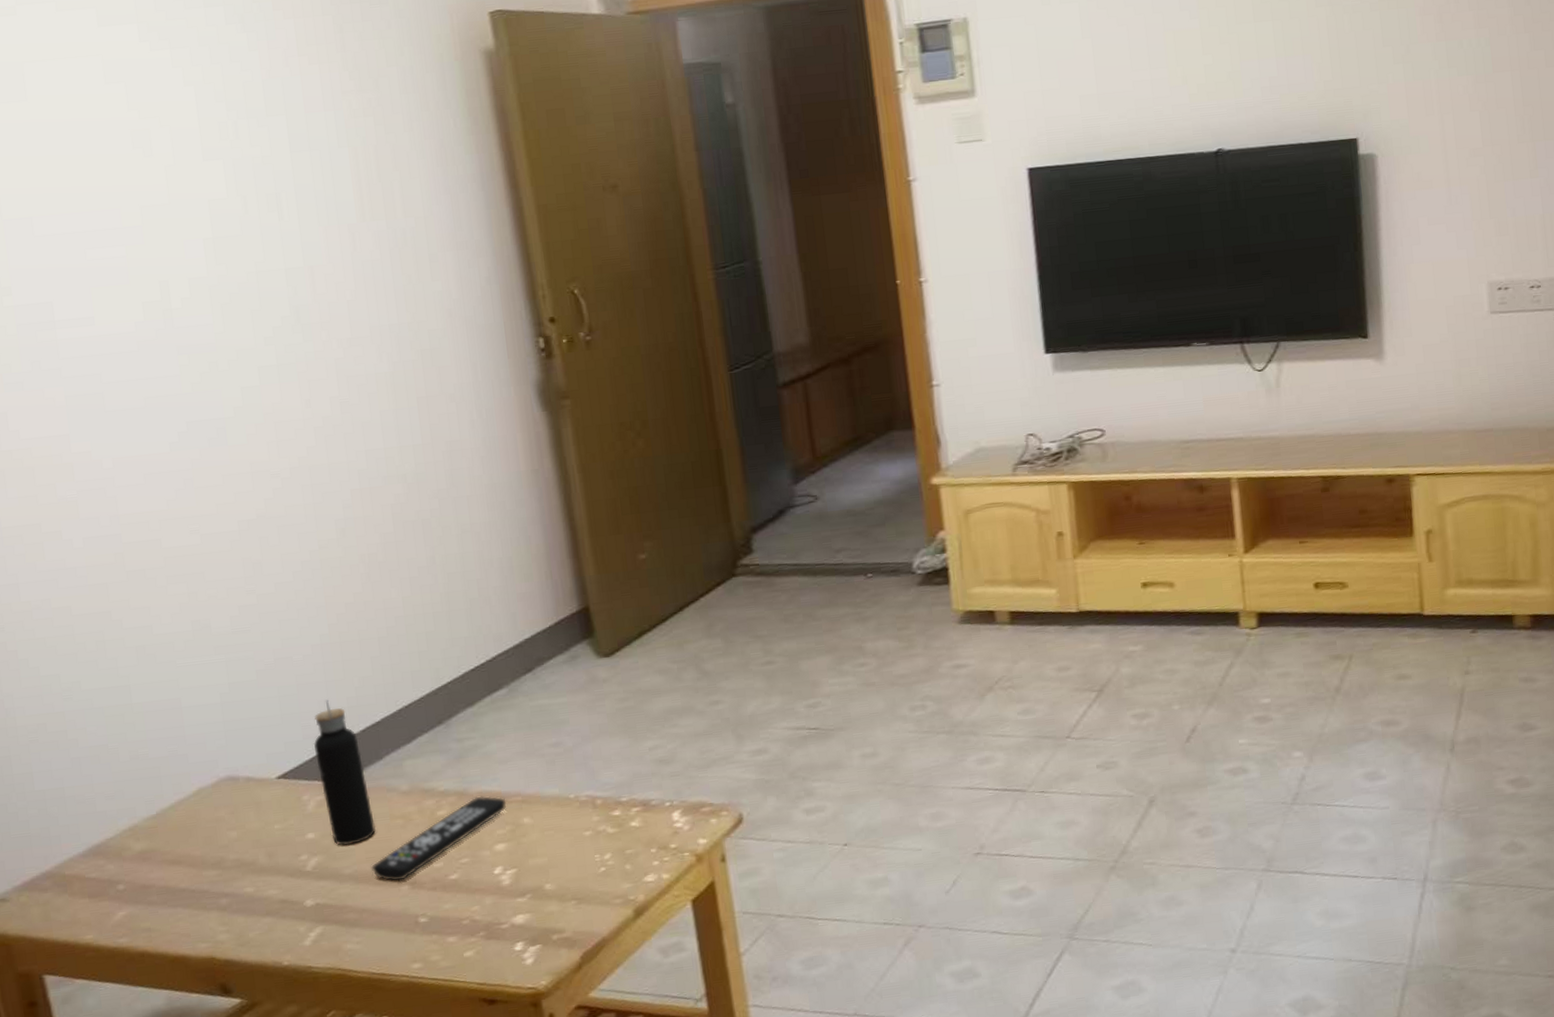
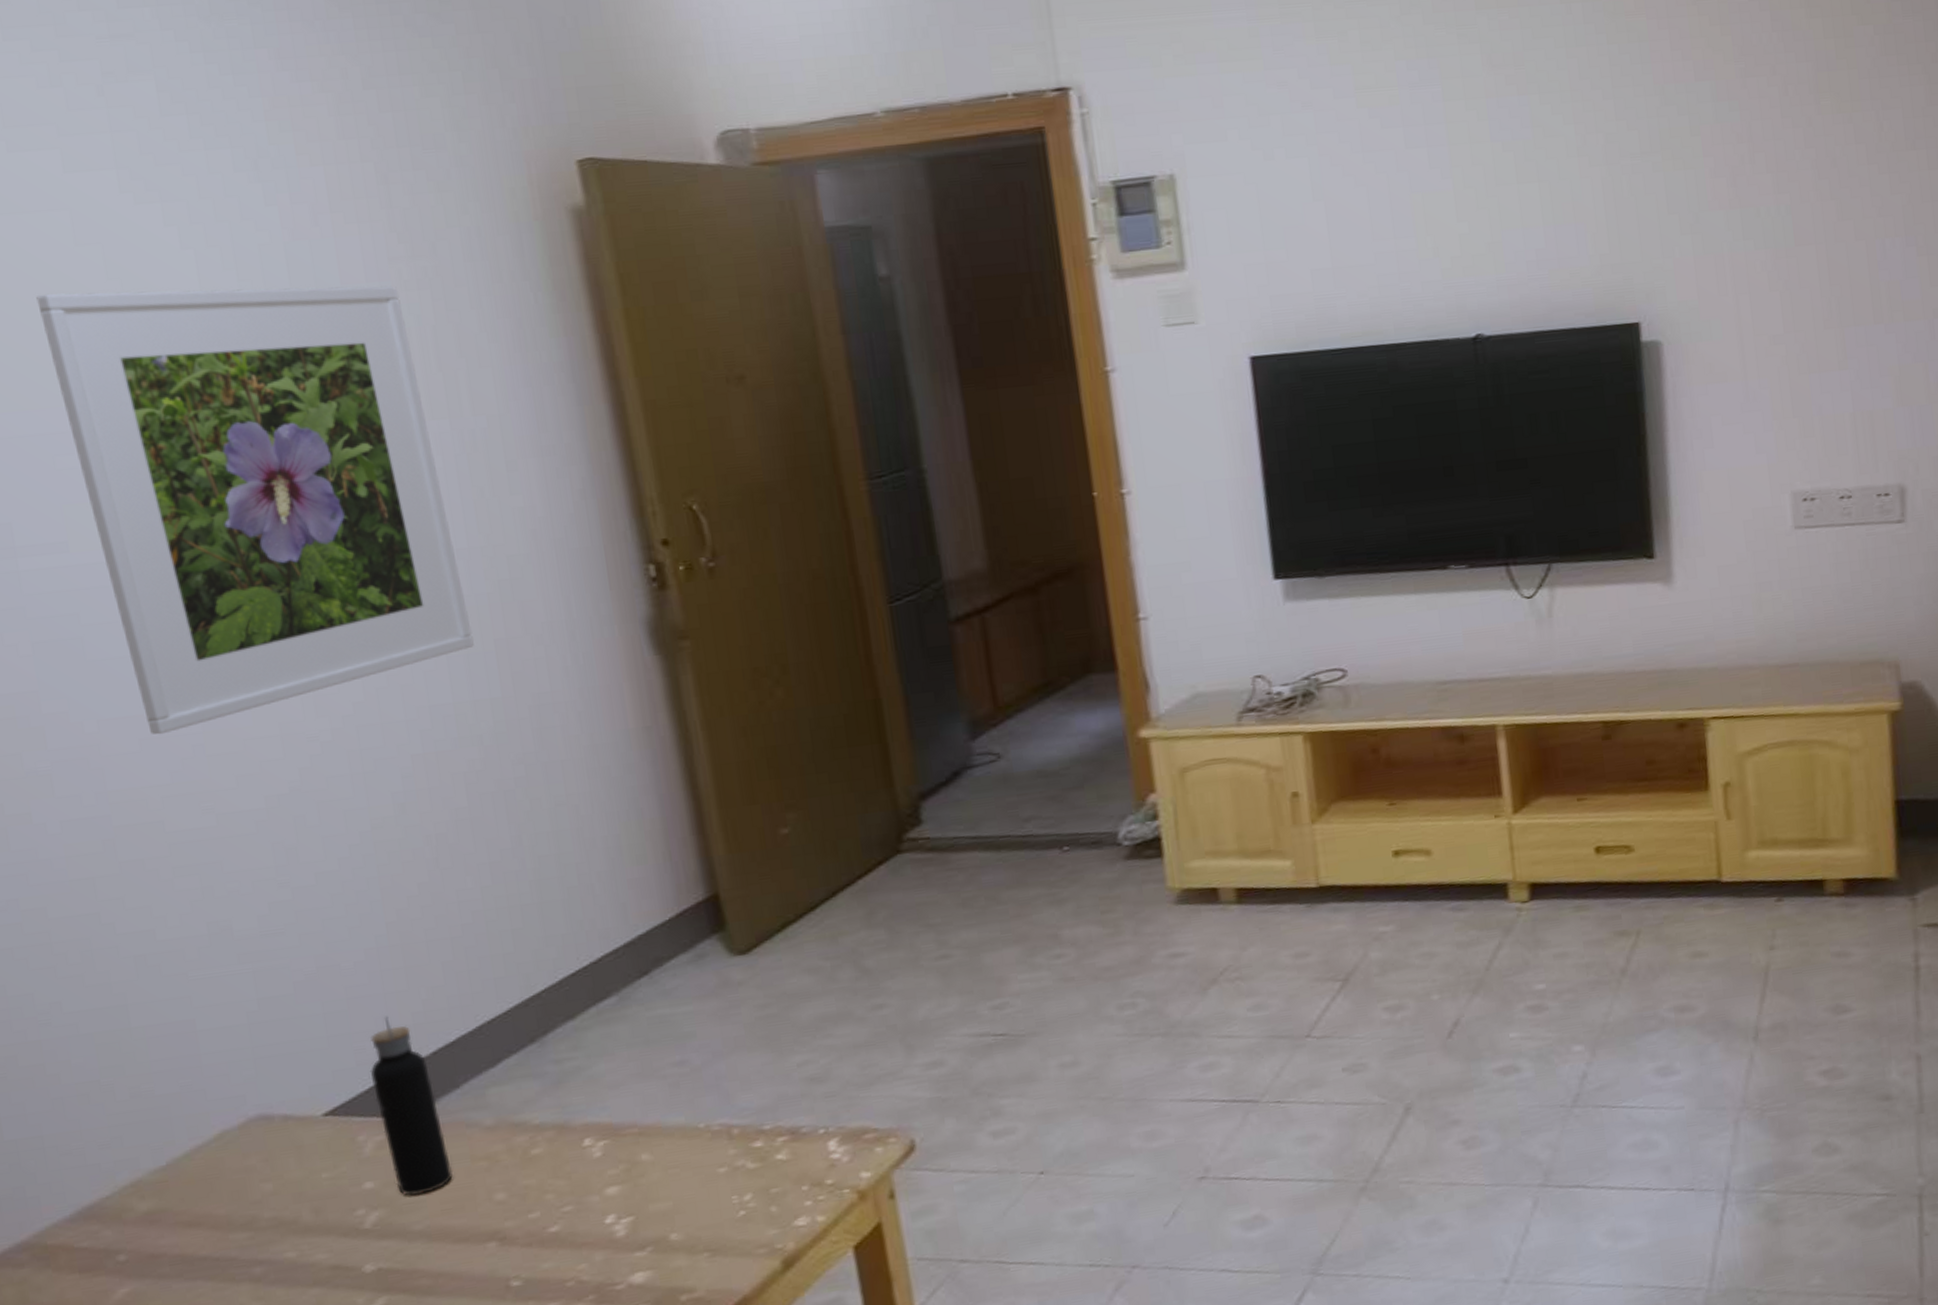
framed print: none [75,113,401,471] -> present [36,285,474,735]
remote control: present [370,796,507,882] -> none [447,1128,620,1238]

